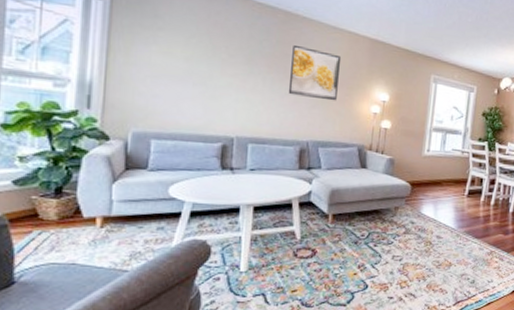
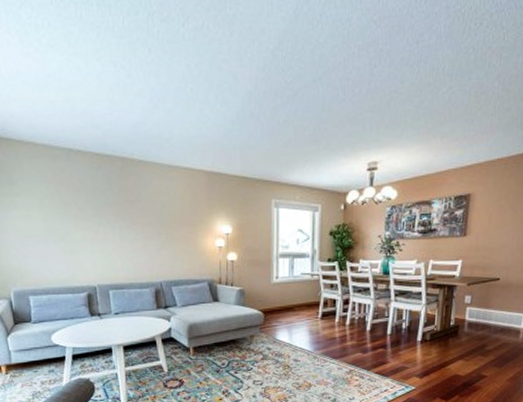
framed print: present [288,46,342,101] -> none [134,191,182,240]

